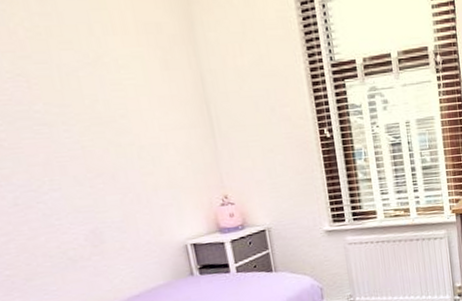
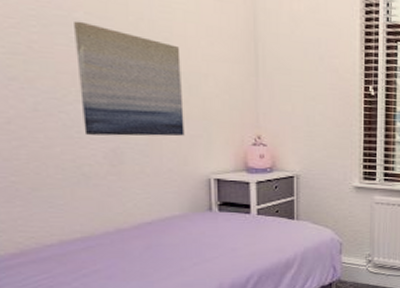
wall art: none [36,112,156,220] -> present [74,21,185,136]

